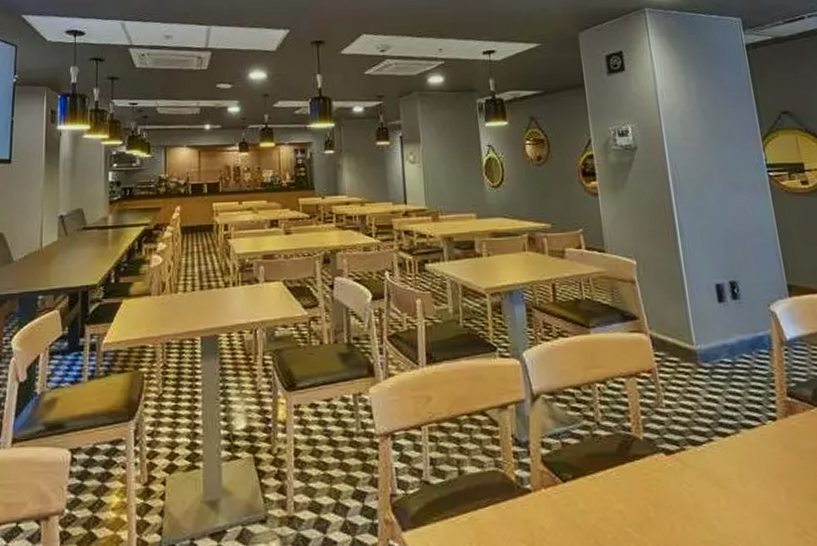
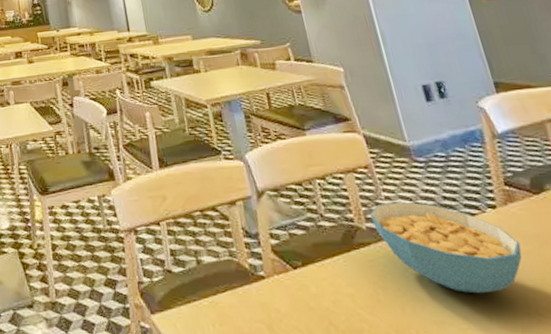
cereal bowl: none [649,410,797,512] -> present [370,202,522,294]

